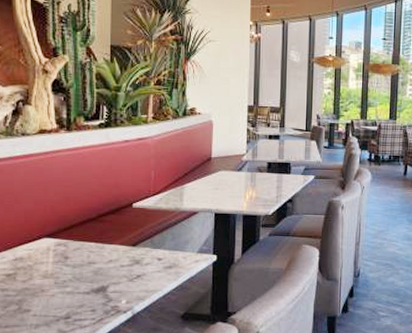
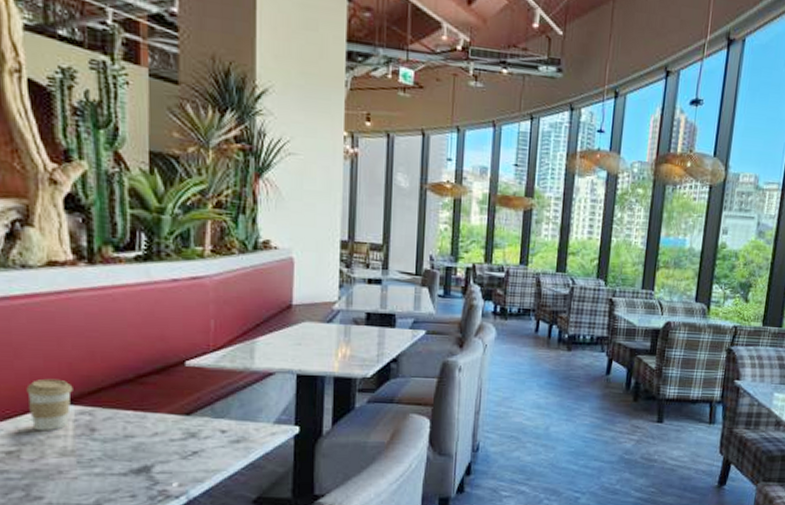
coffee cup: none [22,218,54,259] -> present [26,378,73,431]

